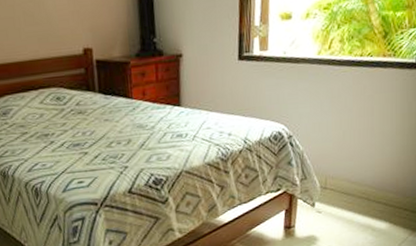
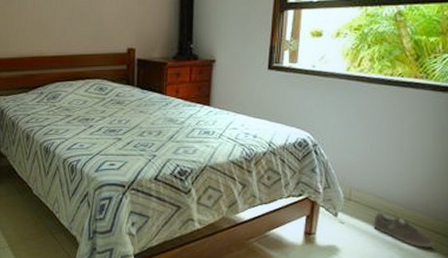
sneaker: none [348,196,402,226] -> present [373,211,433,248]

